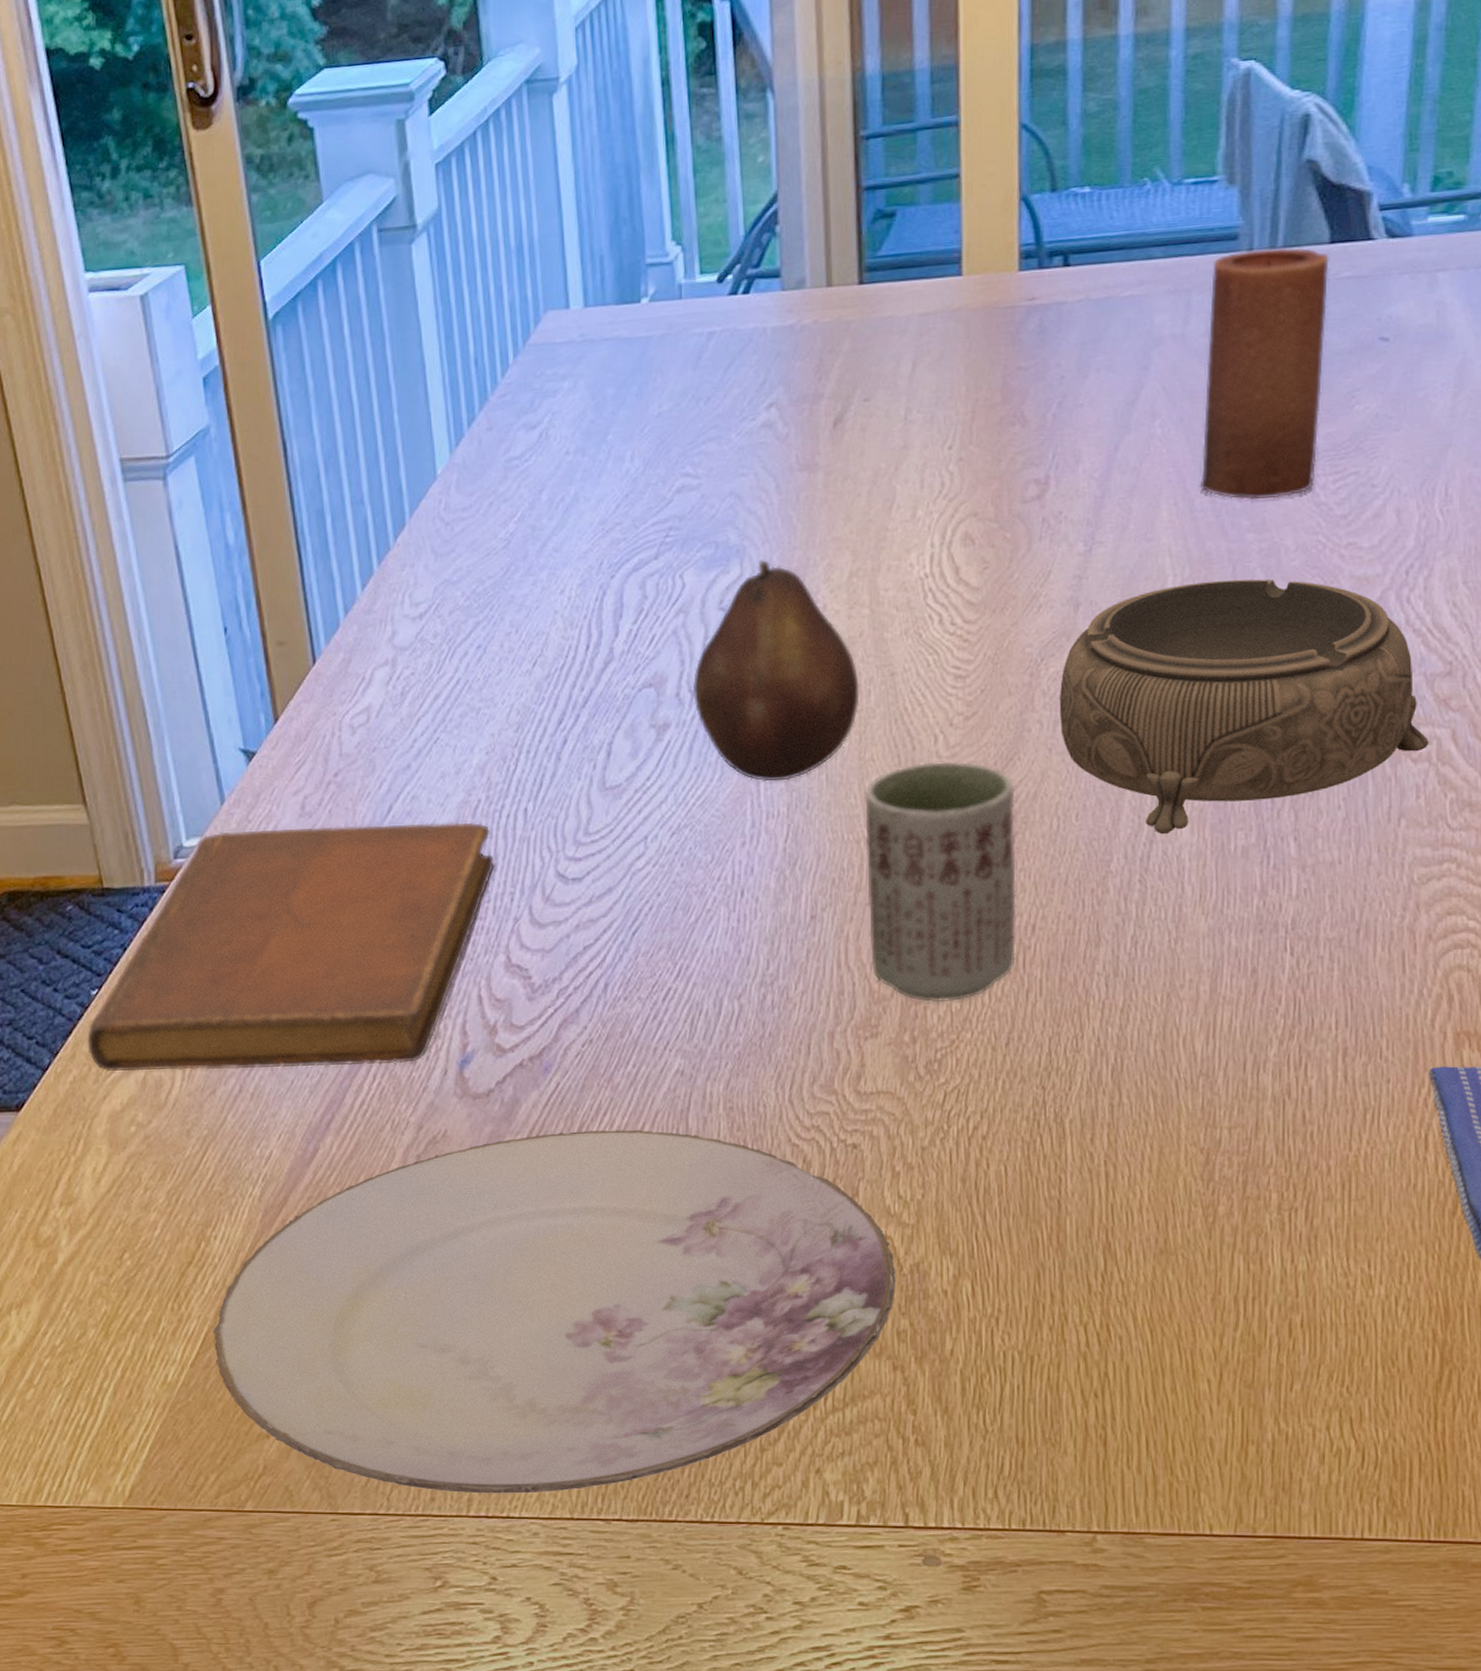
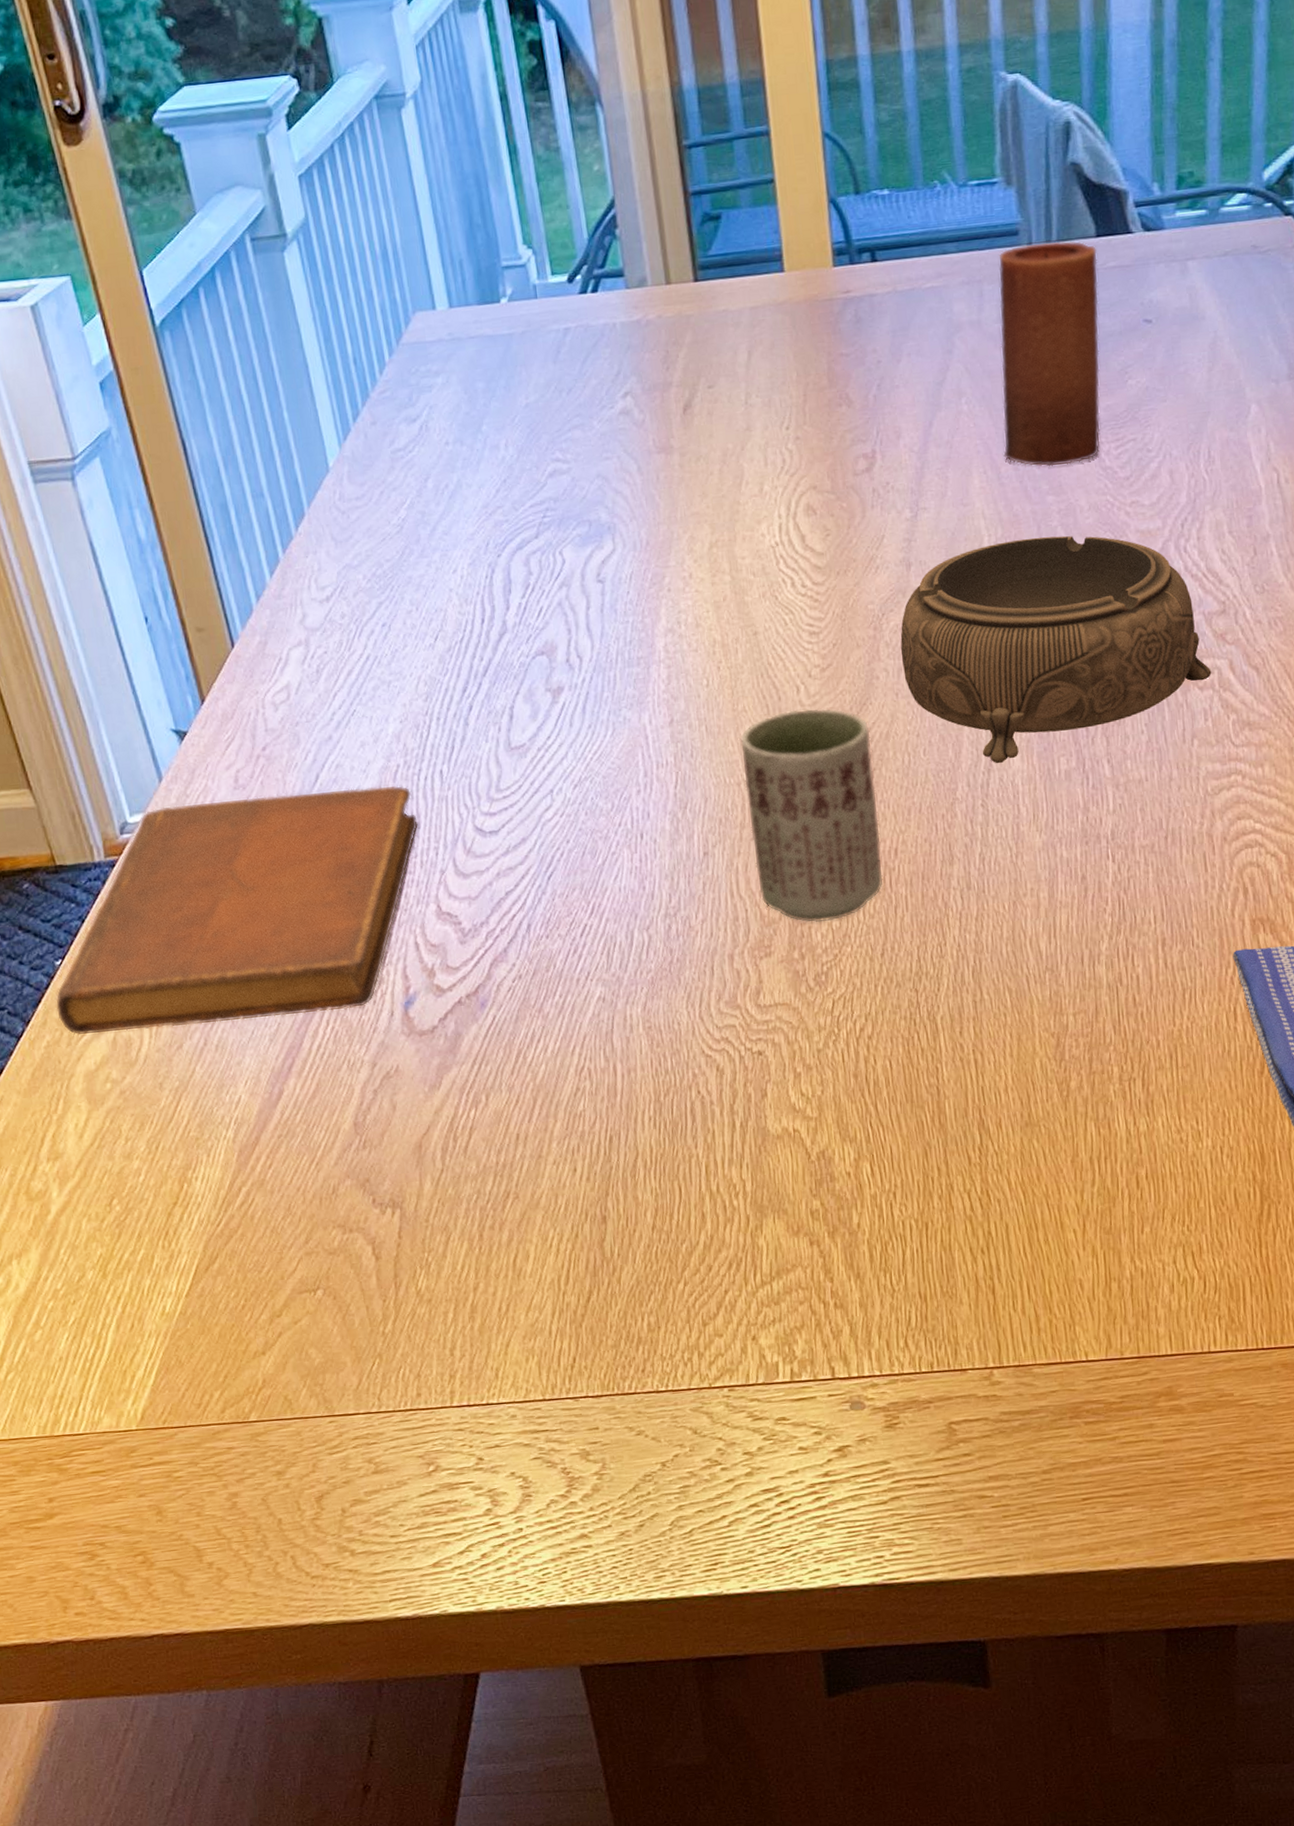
plate: present [213,1129,895,1494] -> none [203,1052,806,1387]
fruit: present [692,560,860,782] -> none [580,535,729,736]

